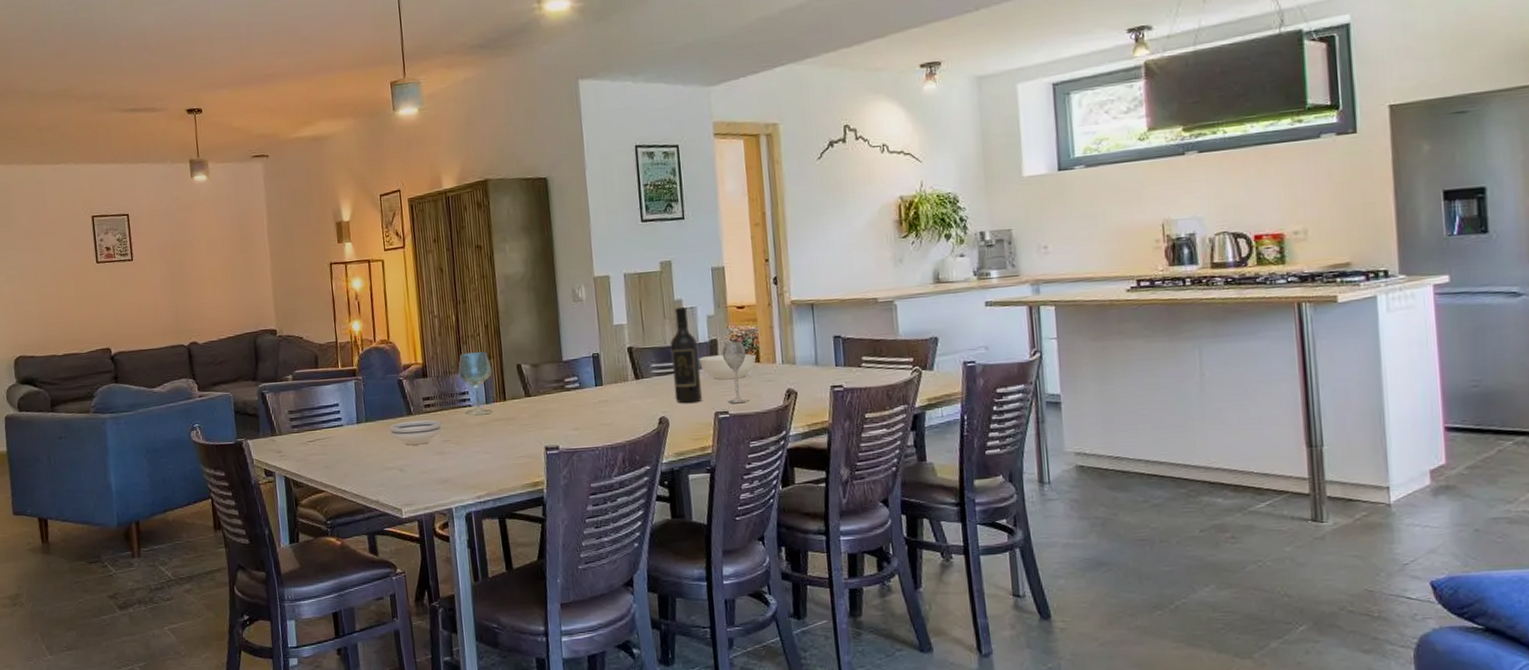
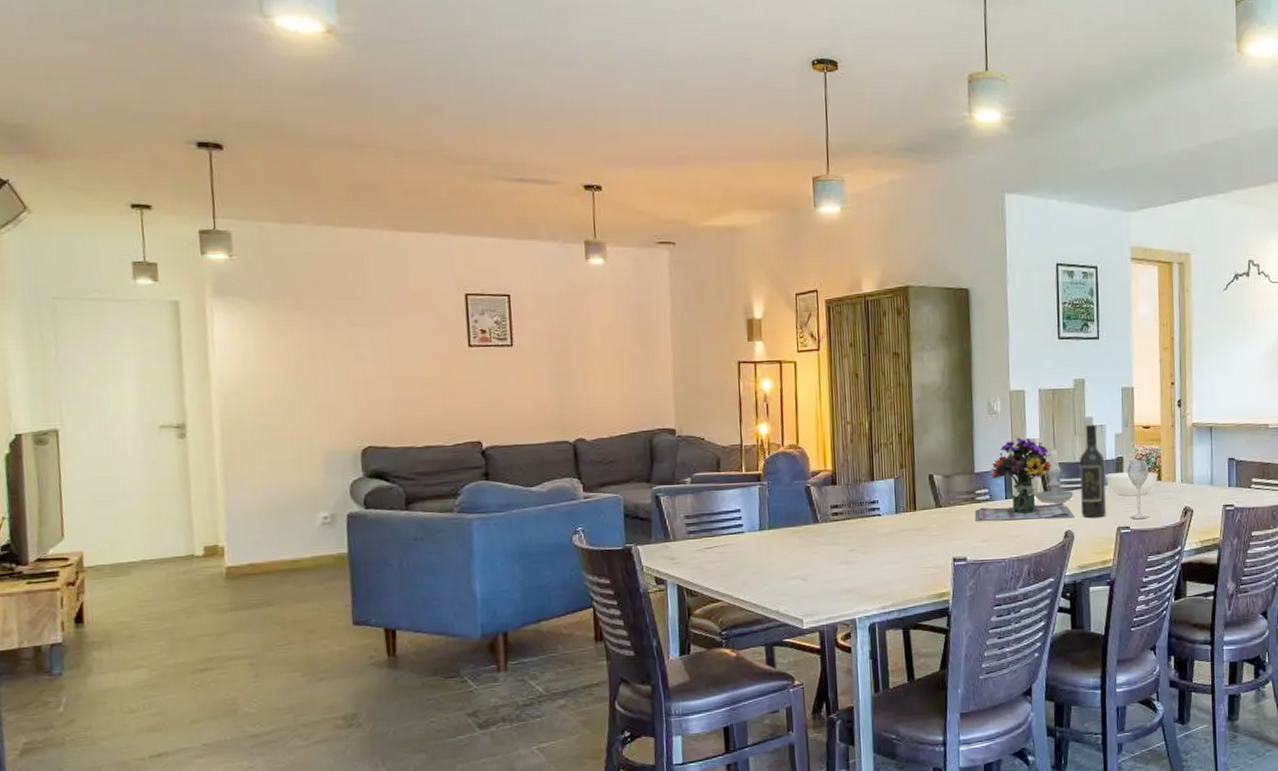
bowl: present [390,419,442,446] -> none [794,528,849,554]
wine glass: present [457,351,493,416] -> none [868,460,904,525]
flower arrangement: none [565,322,669,410] -> present [975,435,1075,521]
candle: none [625,333,666,390] -> present [1034,449,1074,503]

